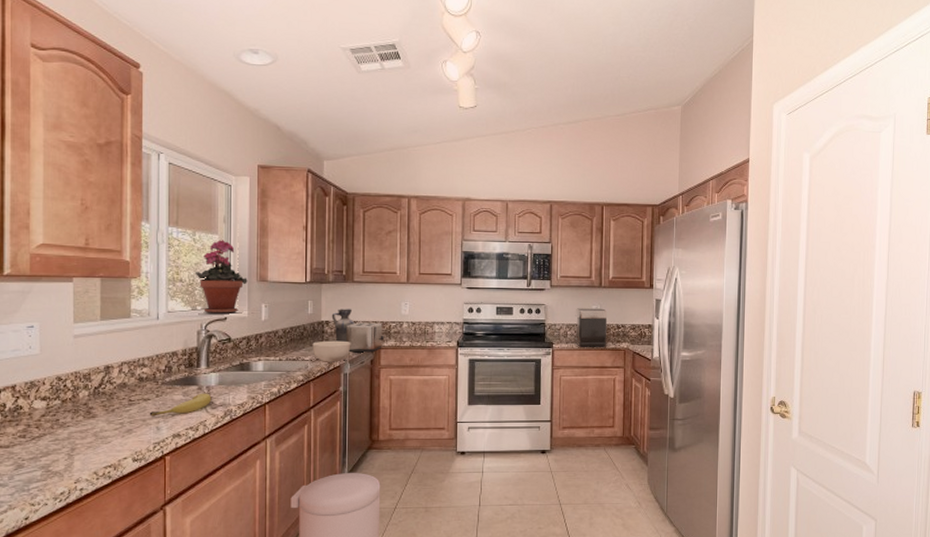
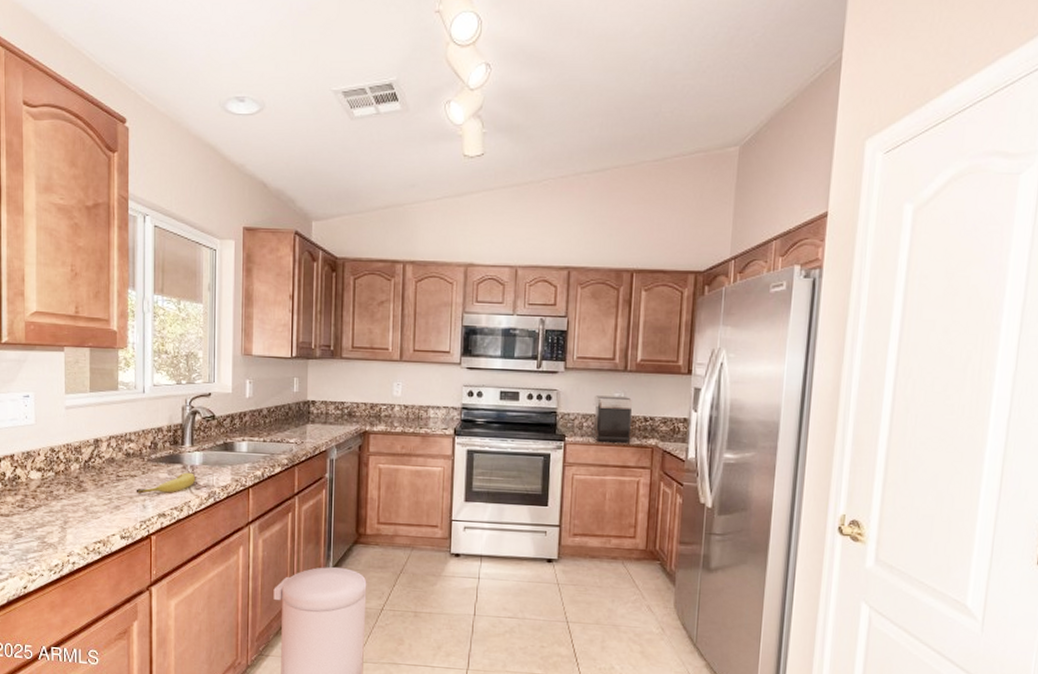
potted plant: present [196,240,248,315] -> none [180,309,232,390]
bowl: present [312,340,351,362] -> none [297,422,338,447]
ceramic jug: present [331,309,355,343] -> none [318,387,343,426]
toaster: present [346,322,385,353] -> none [333,403,375,438]

